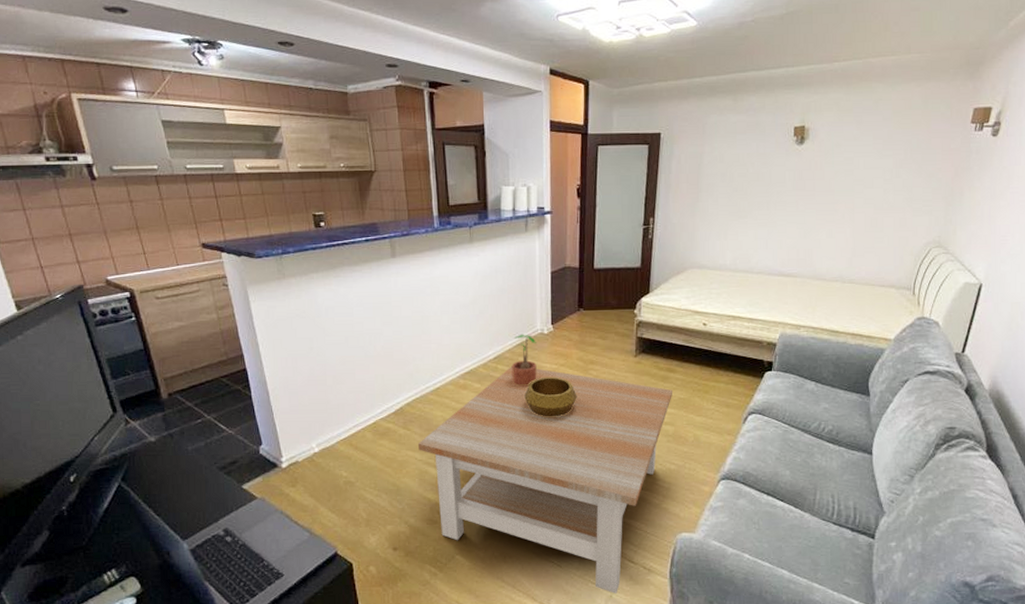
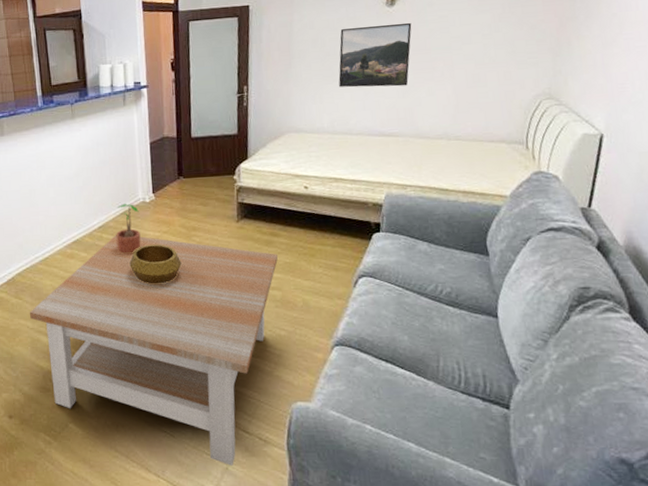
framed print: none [744,162,819,227] -> present [338,22,412,88]

